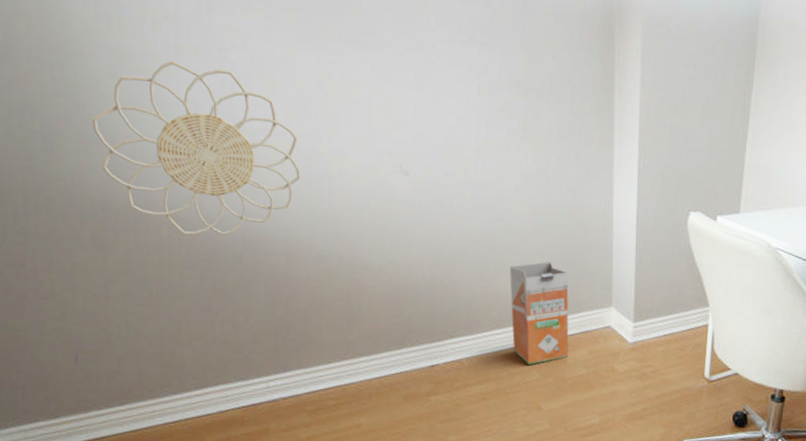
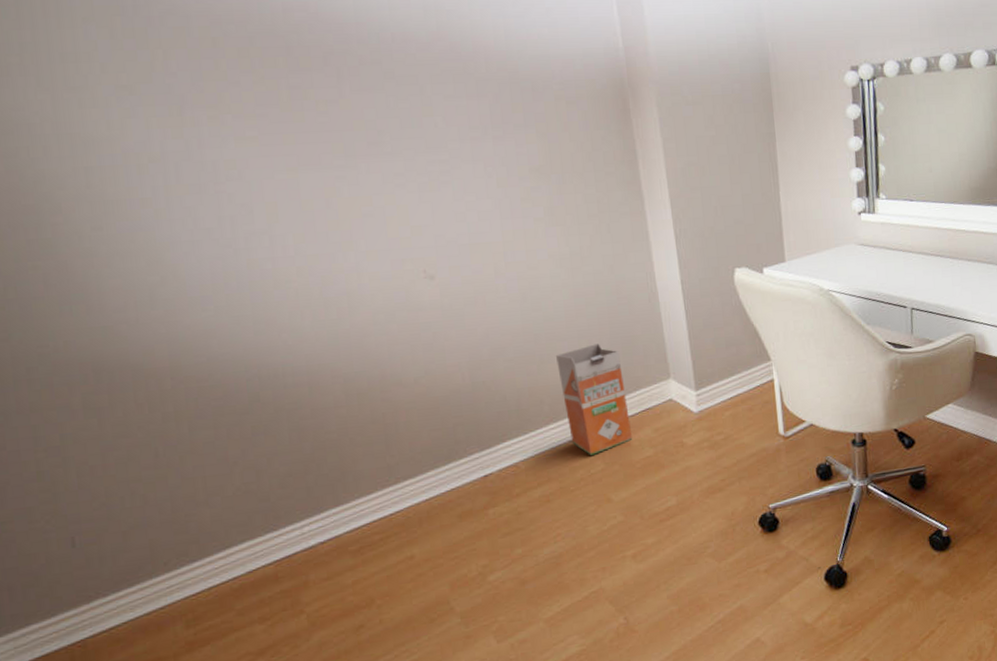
decorative wall piece: present [92,60,301,236] -> none [75,202,317,383]

